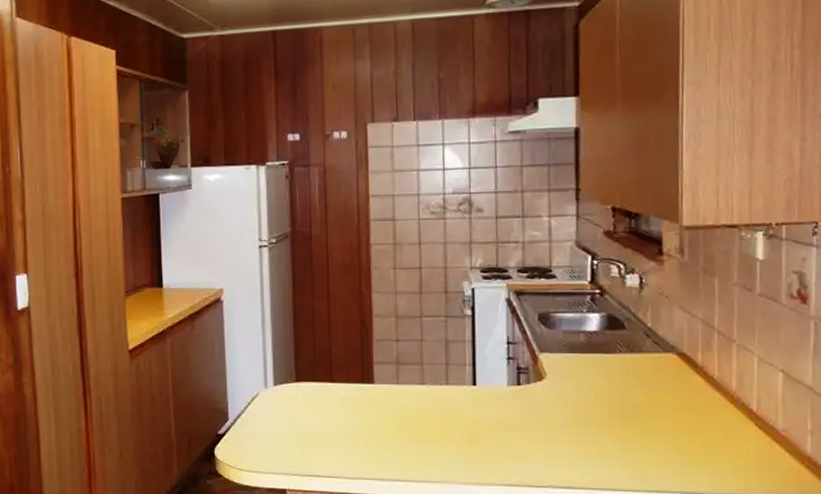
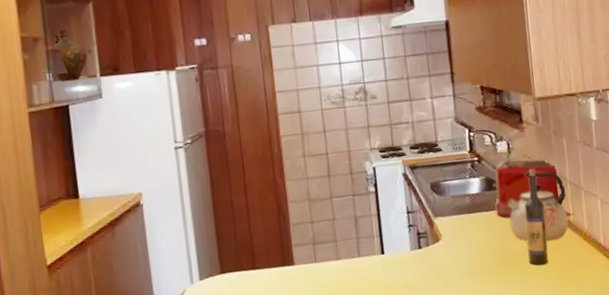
toaster: none [616,297,719,373] -> present [492,159,573,218]
kettle: none [632,314,711,398] -> present [507,172,569,242]
wine bottle: none [652,310,681,424] -> present [524,168,549,265]

